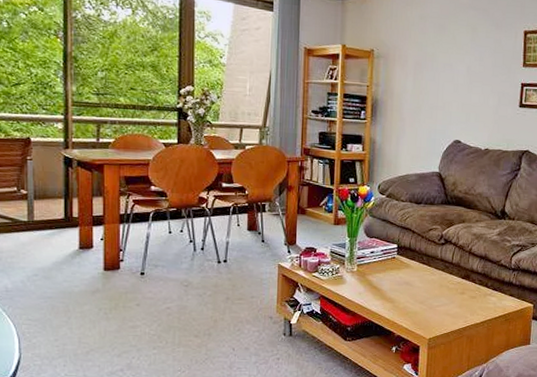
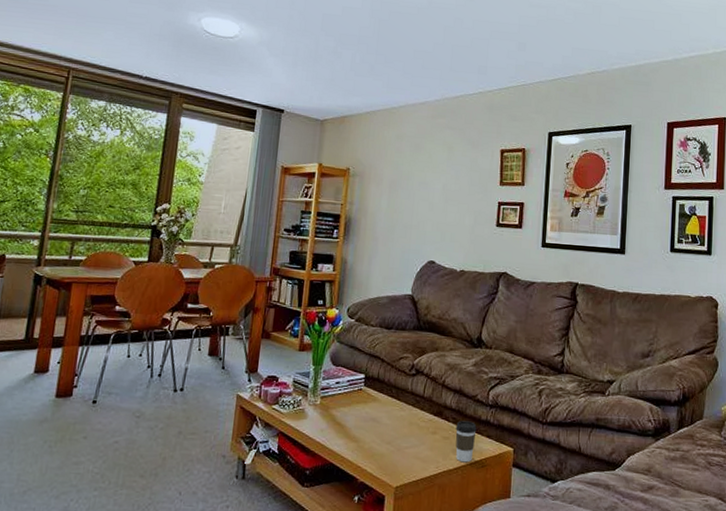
coffee cup: none [481,282,501,317] -> present [455,421,477,463]

